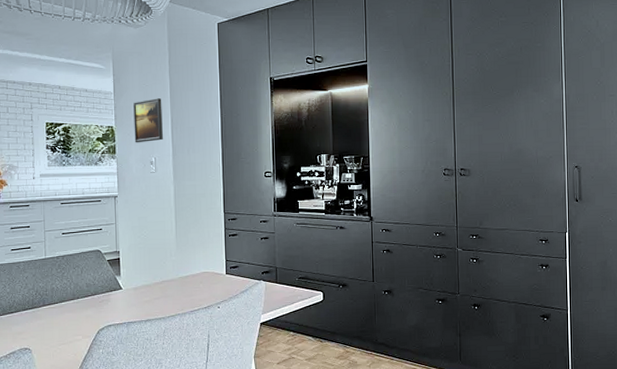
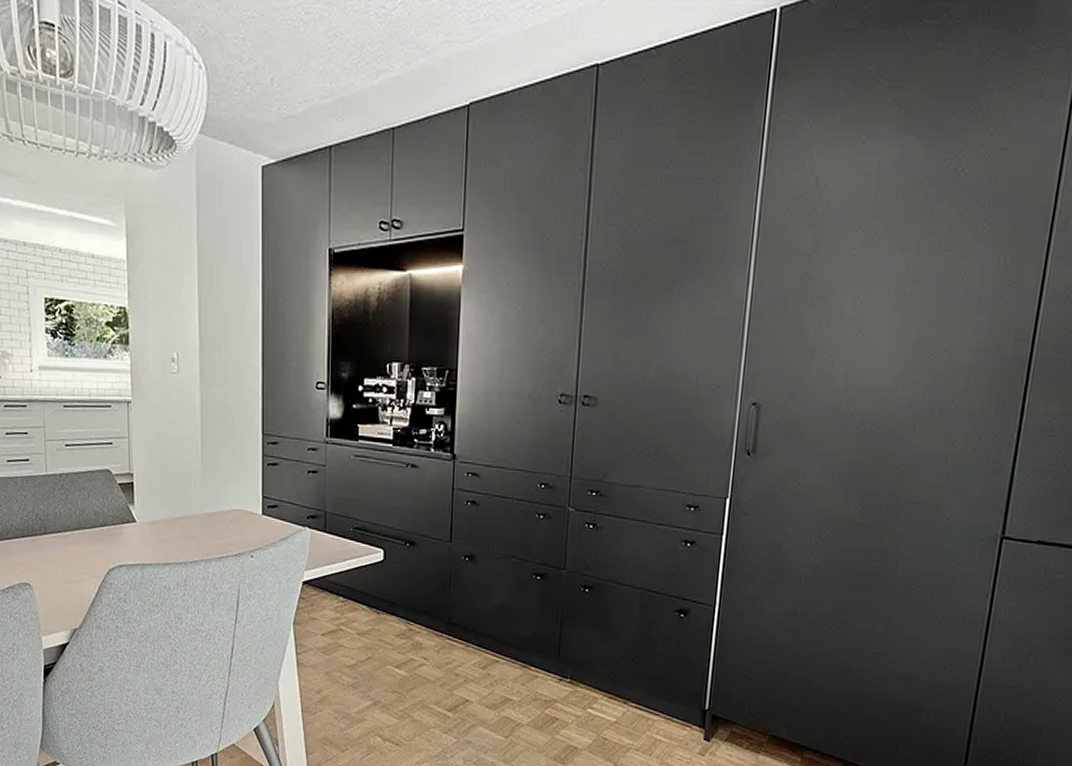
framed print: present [133,98,163,143] -> none [151,271,188,332]

